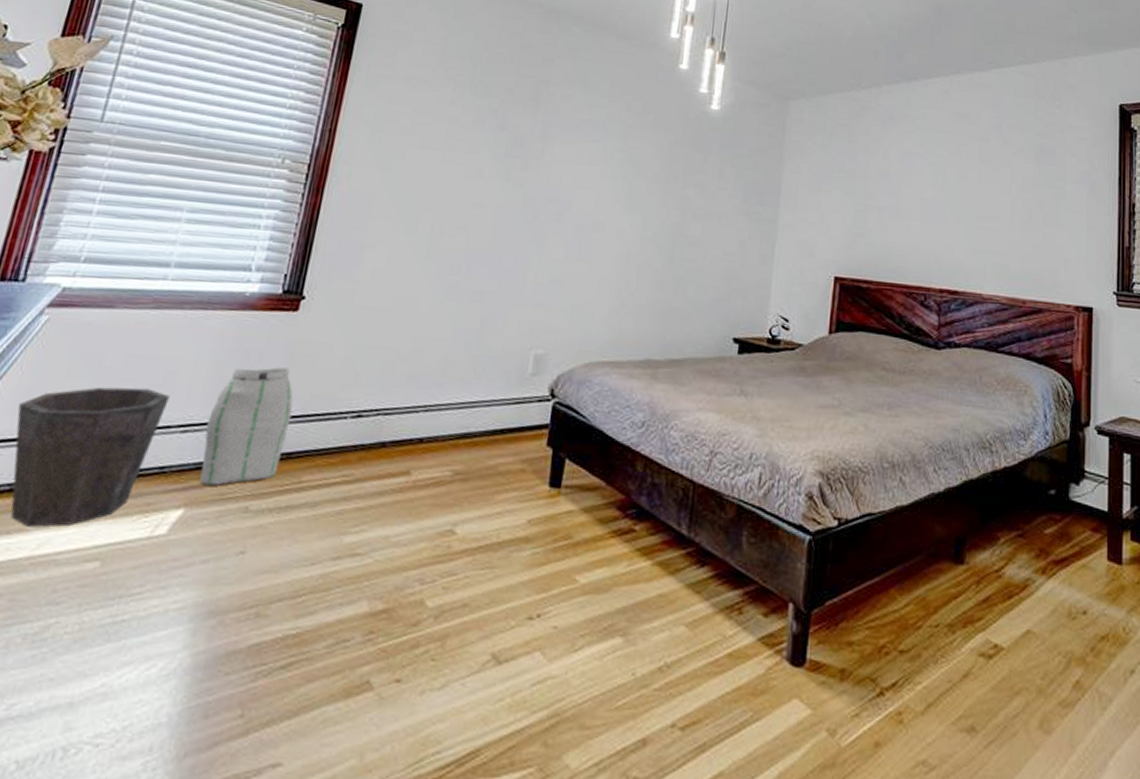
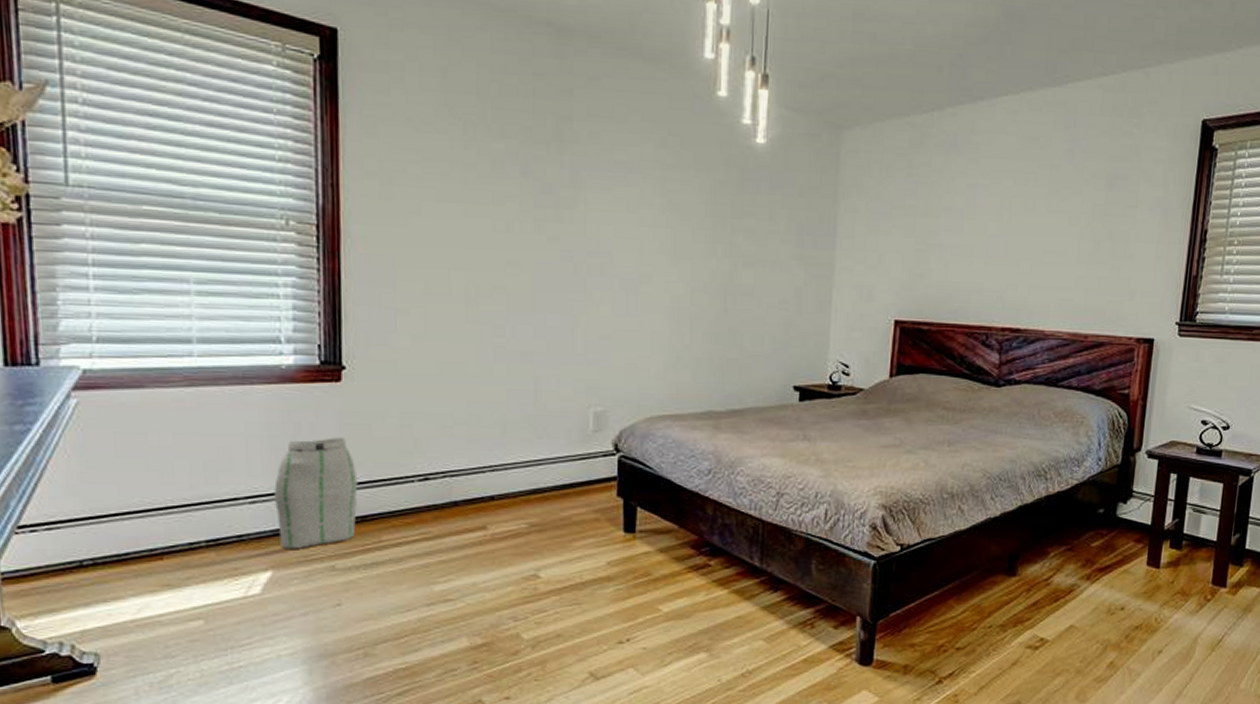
waste bin: present [10,386,170,527] -> none [75,464,229,595]

